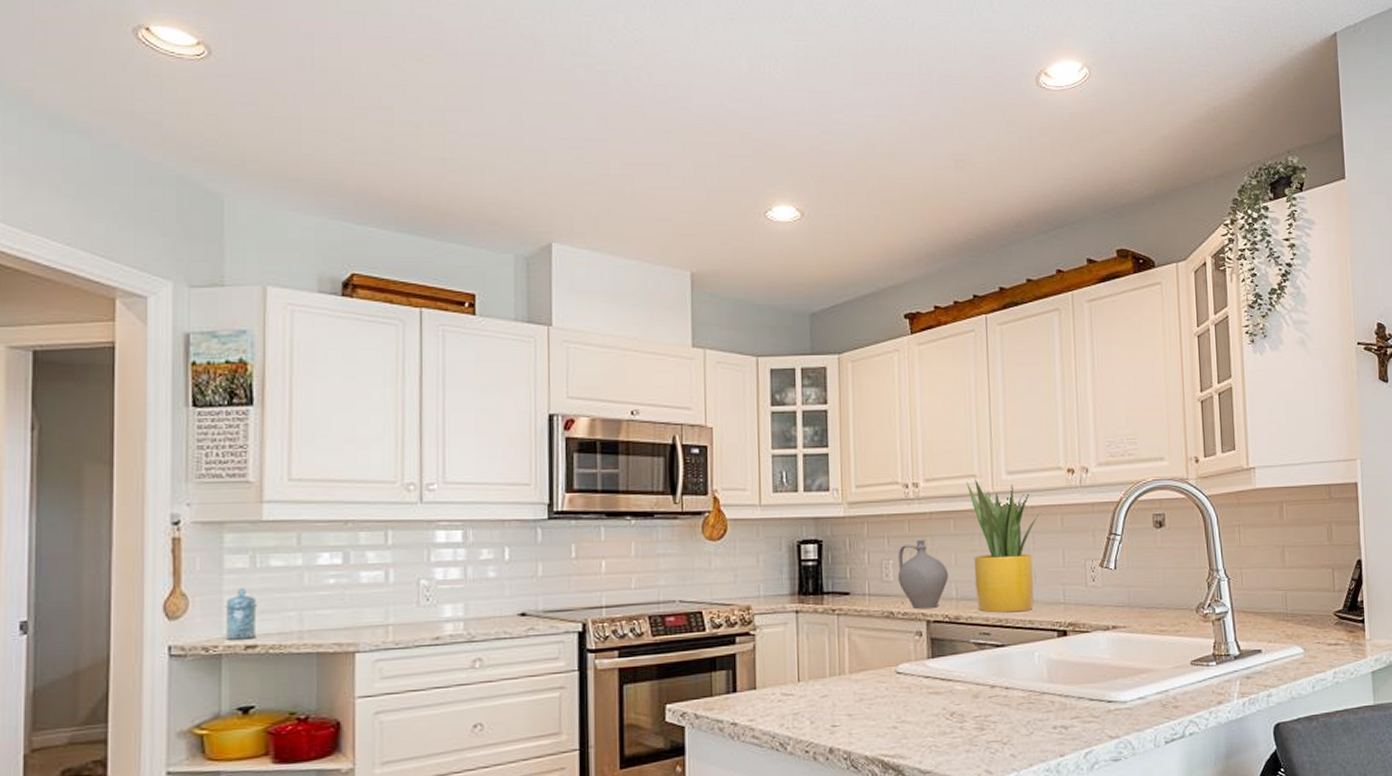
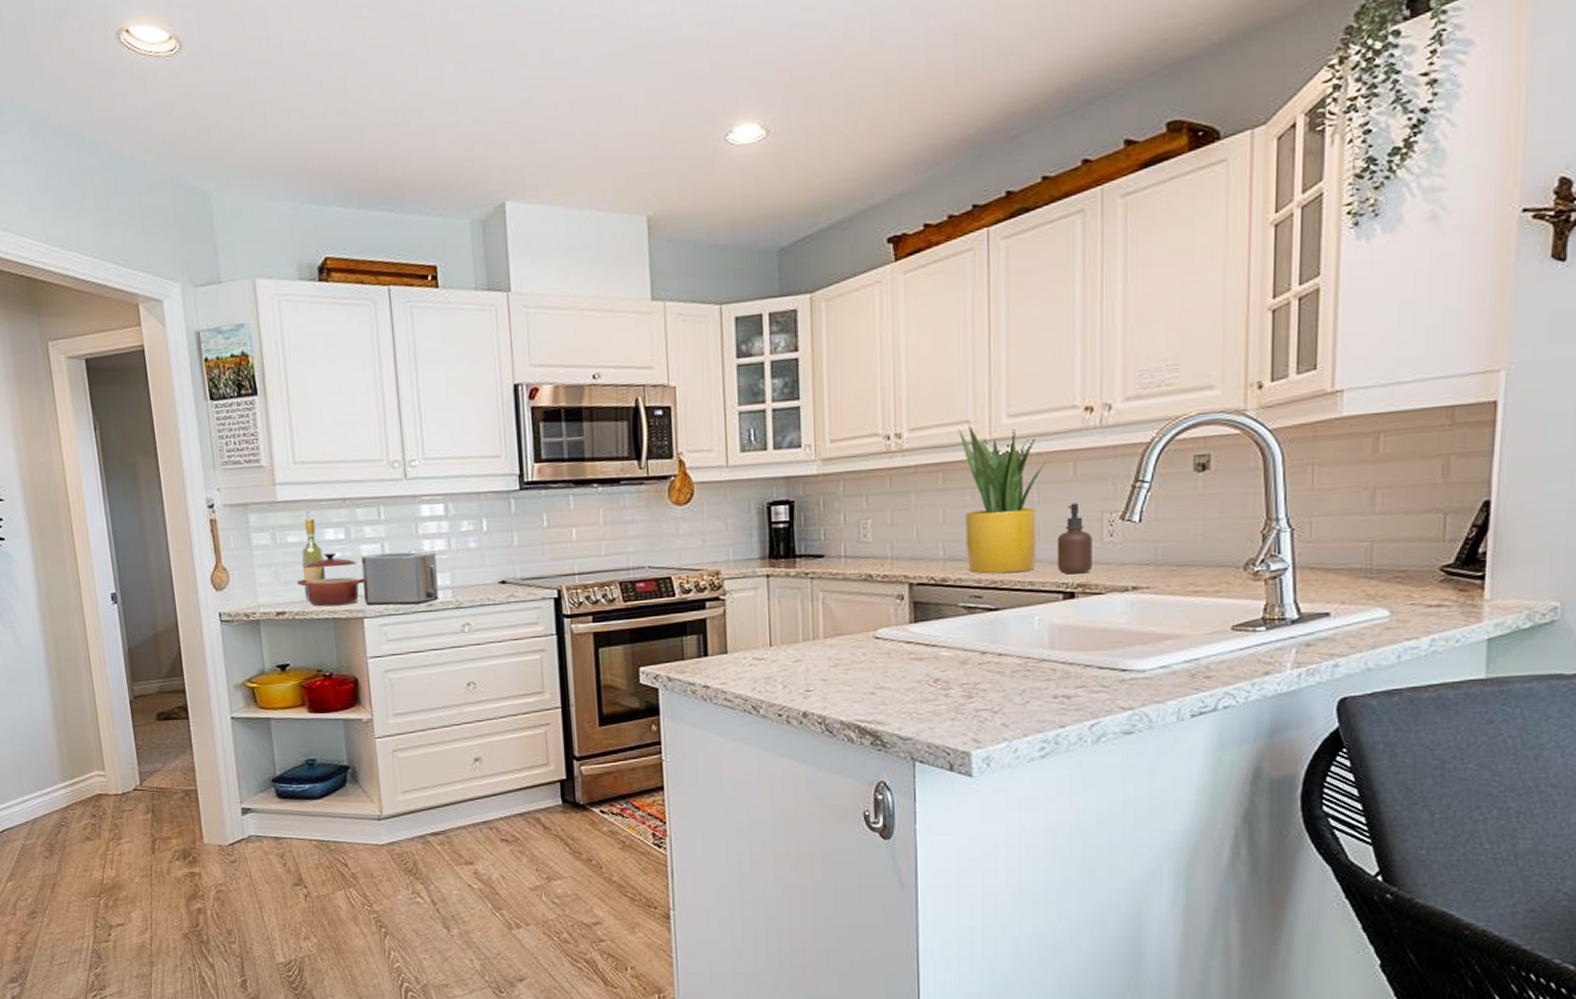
canister: present [225,587,257,640] -> none [257,561,283,608]
saucepan: none [276,579,361,640] -> present [297,553,365,607]
bottle: none [285,540,314,632] -> present [301,518,325,601]
toaster: none [358,580,450,639] -> present [361,551,439,606]
ceramic jug: present [897,540,948,610] -> none [877,496,935,572]
soap dispenser: none [1050,550,1080,614] -> present [1057,502,1092,575]

